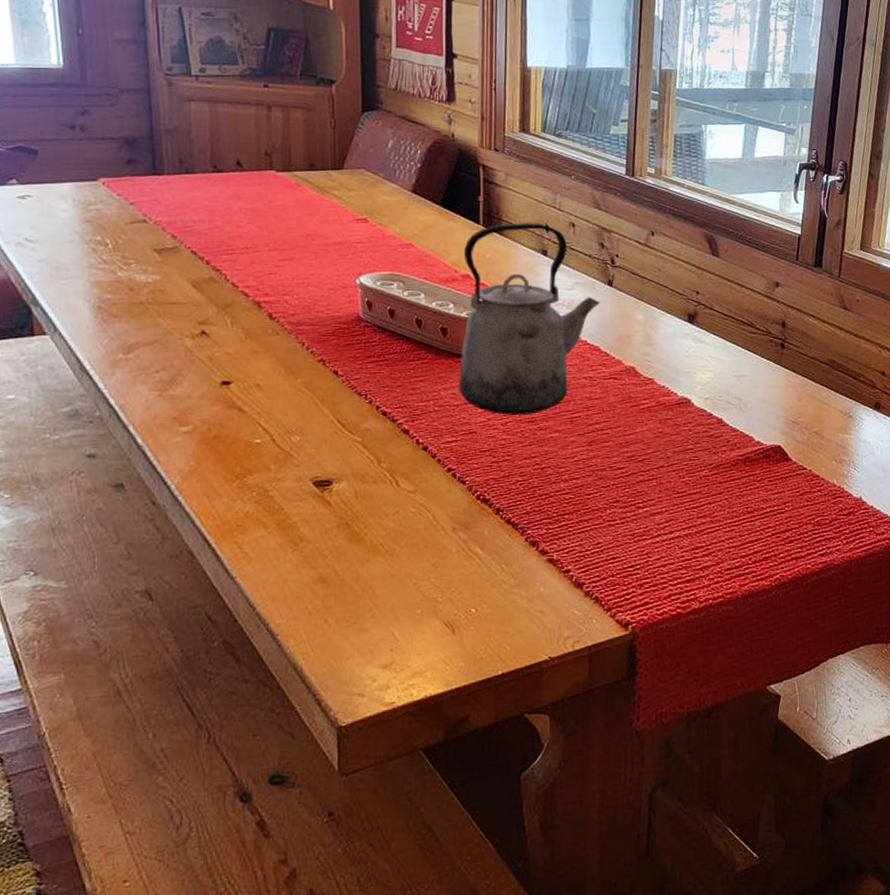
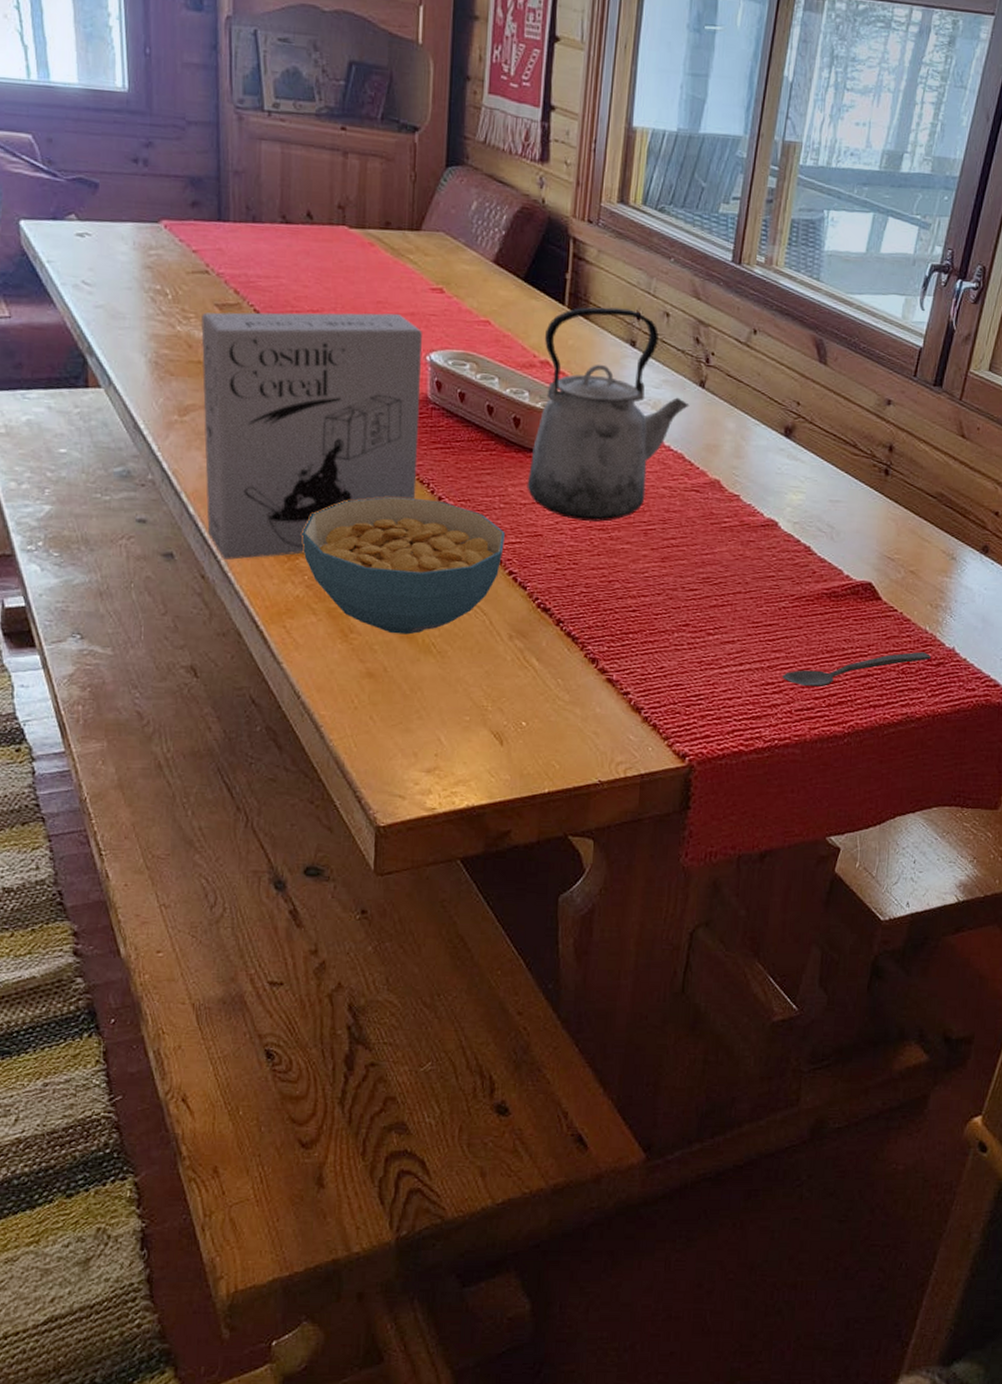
cereal box: none [142,243,355,484] -> present [201,312,422,560]
cereal bowl: none [248,409,441,539] -> present [302,496,505,635]
spoon: none [709,503,842,547] -> present [781,651,932,687]

